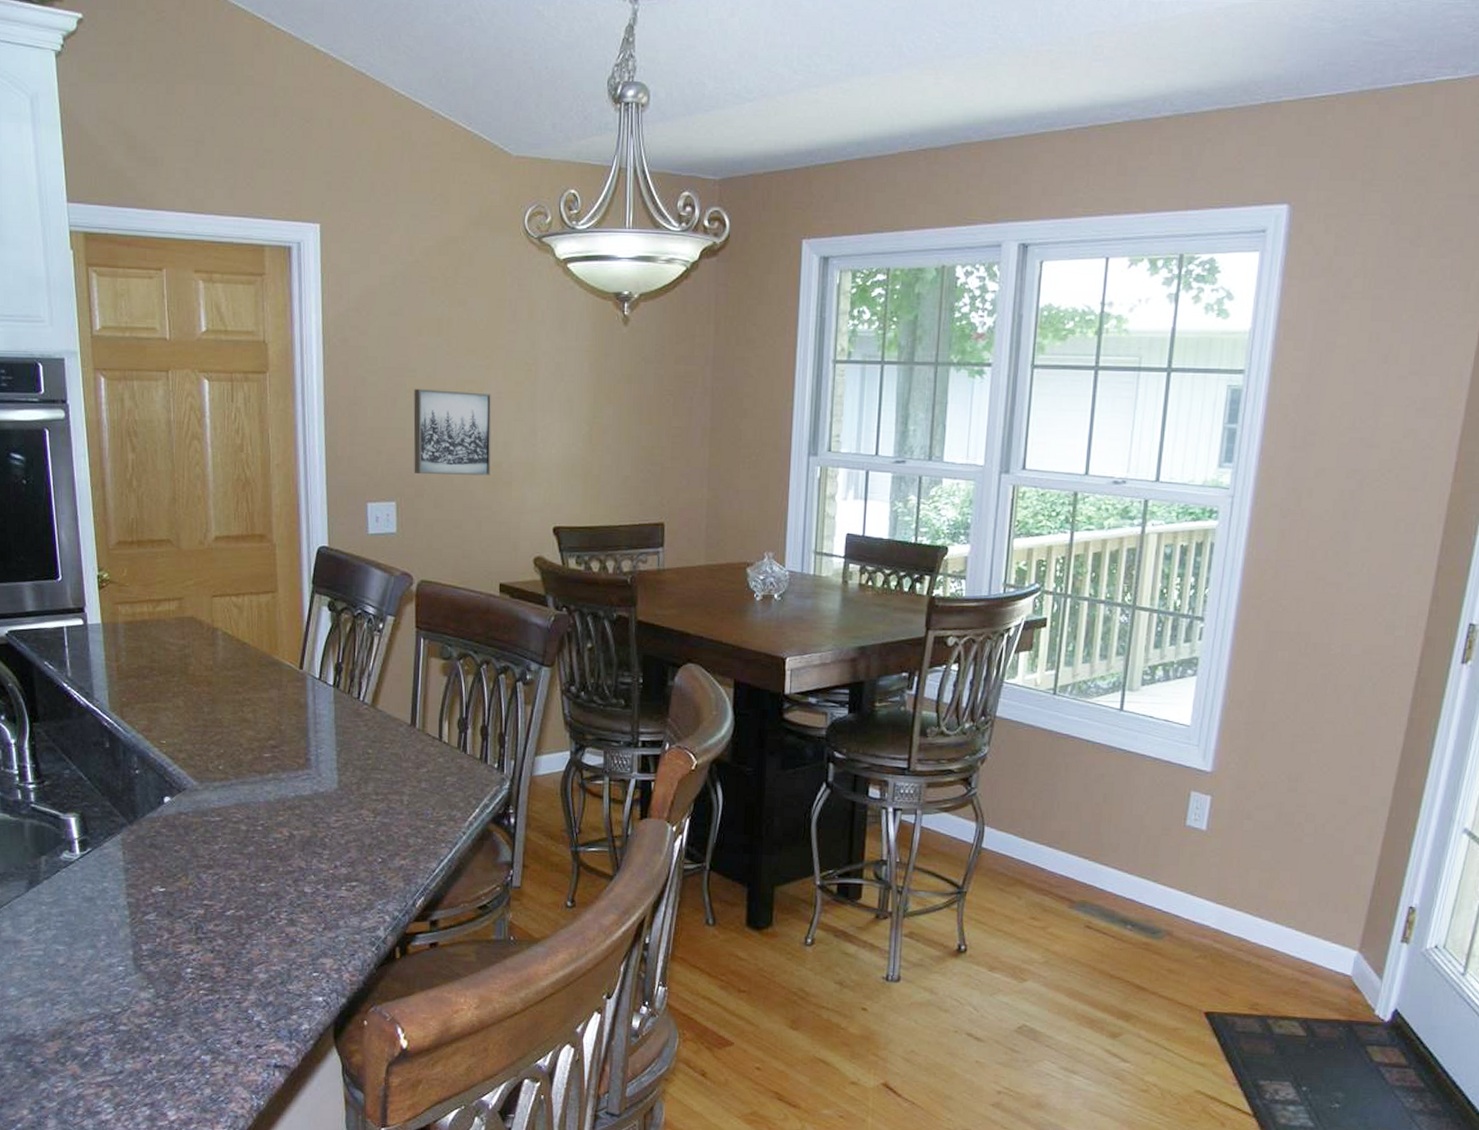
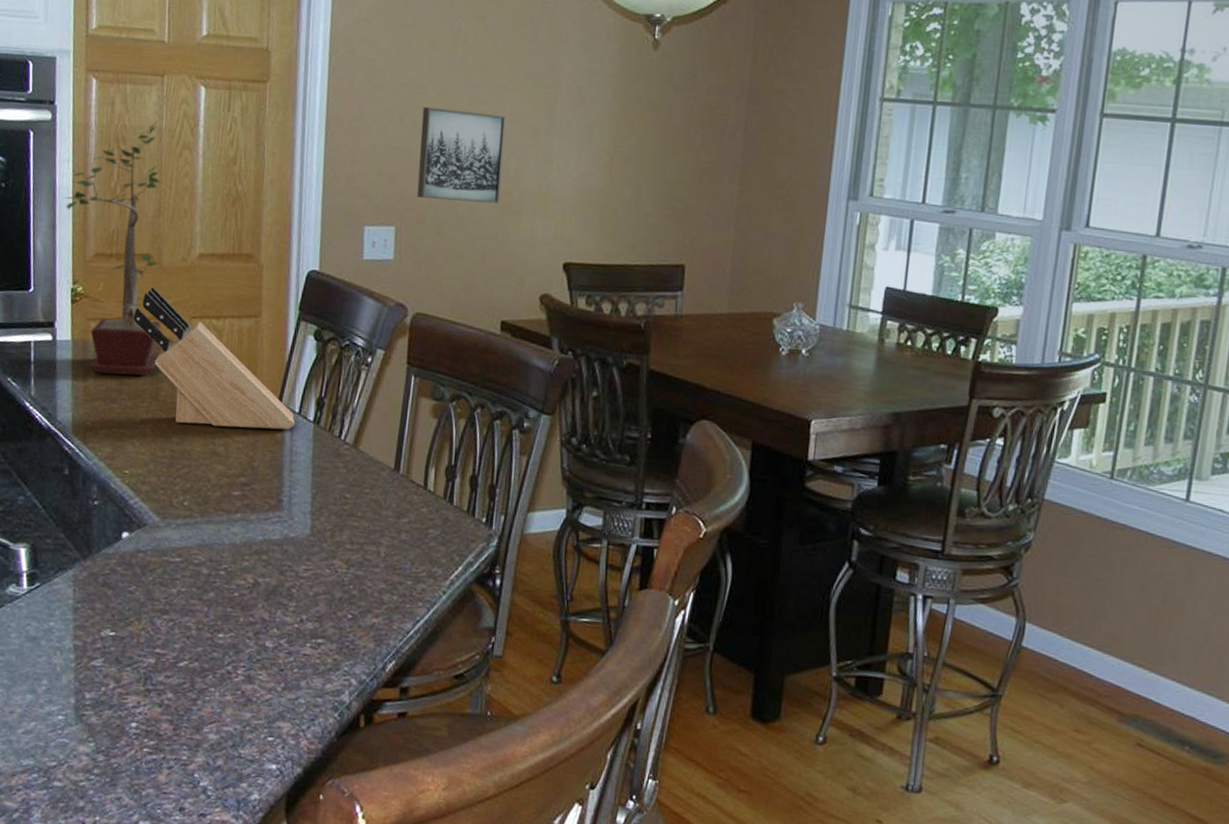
potted plant: none [84,414,185,653] -> present [65,121,161,376]
knife block: none [157,569,316,696] -> present [133,286,295,430]

